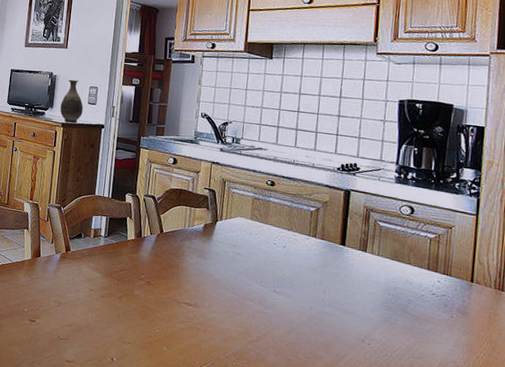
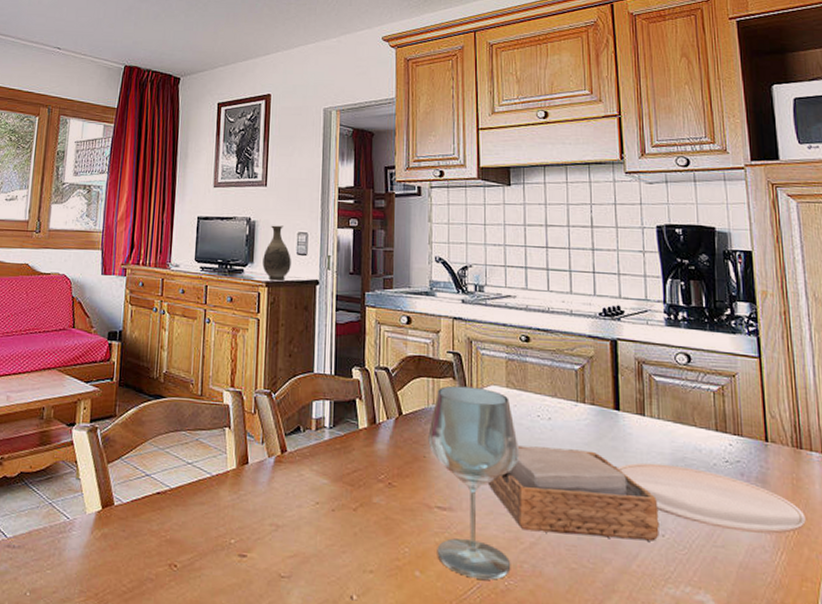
wine glass: none [181,214,257,360] -> present [428,385,520,580]
napkin holder: none [227,264,368,348] -> present [487,445,659,542]
plate: none [336,287,497,355] -> present [617,462,806,534]

